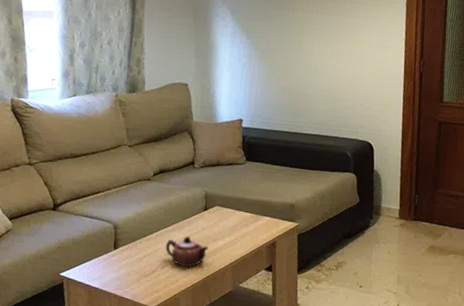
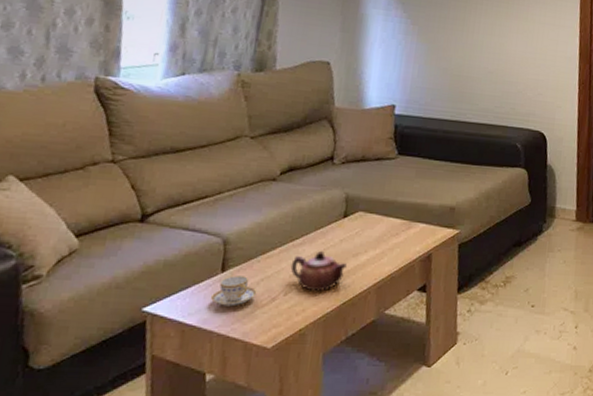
teacup: none [107,252,141,275] -> present [210,275,257,307]

